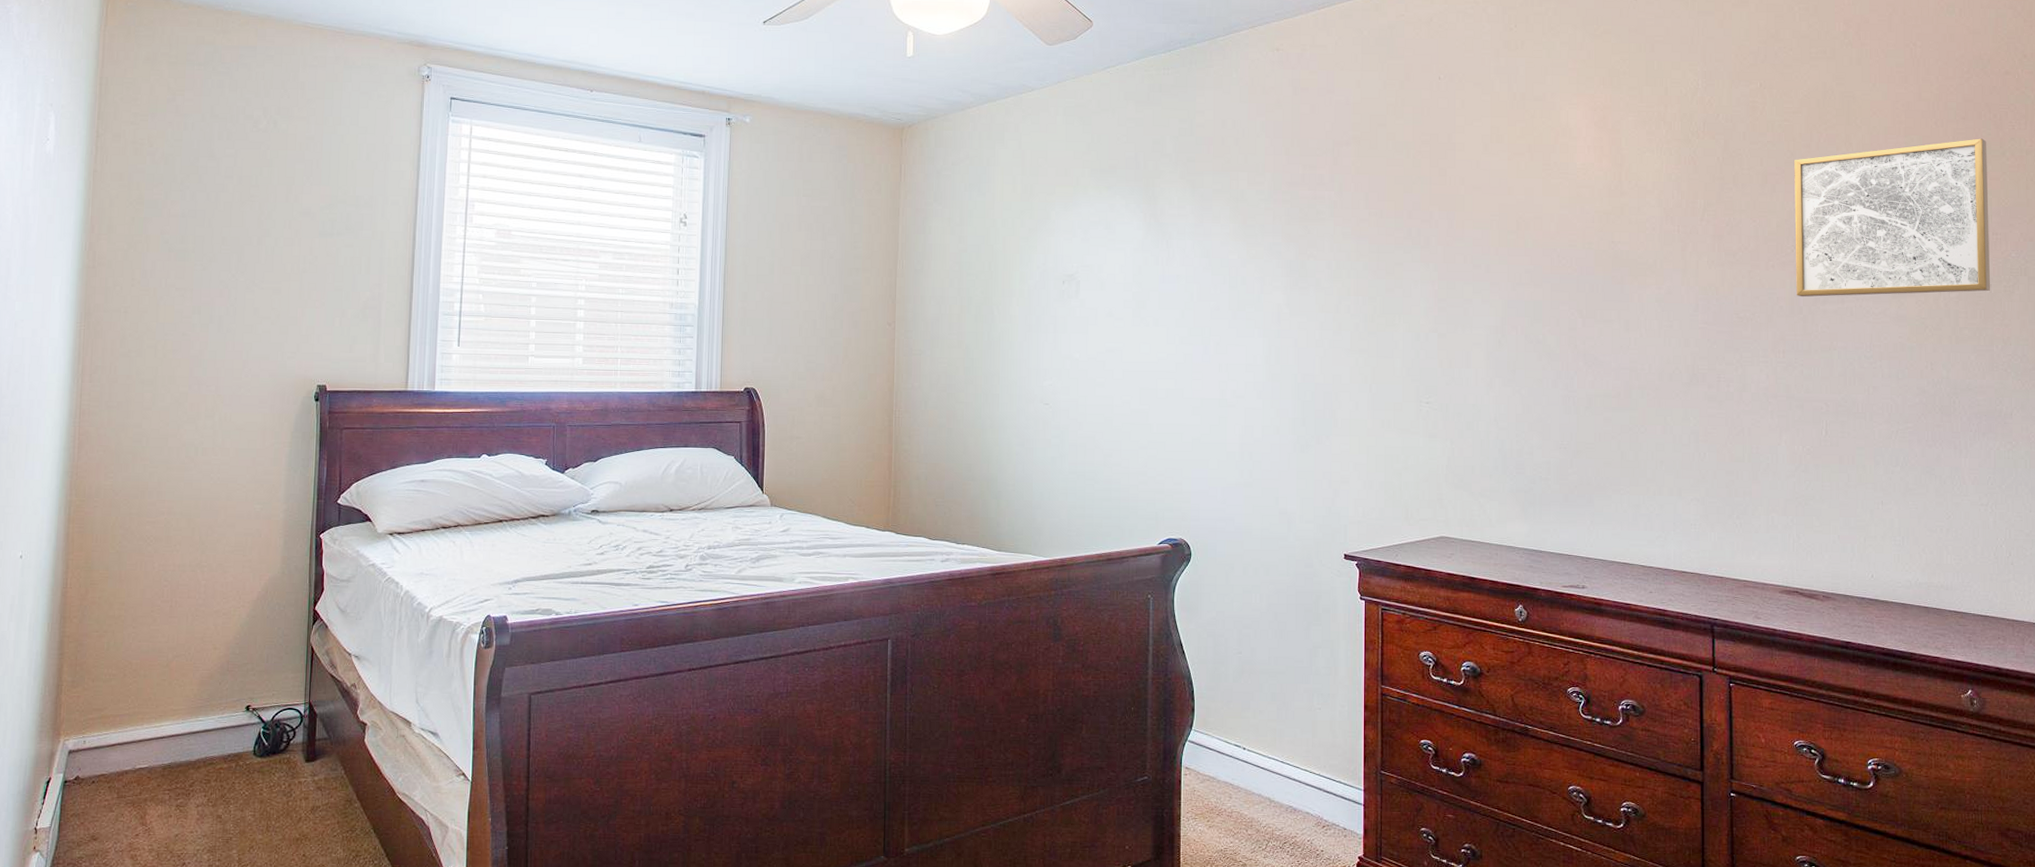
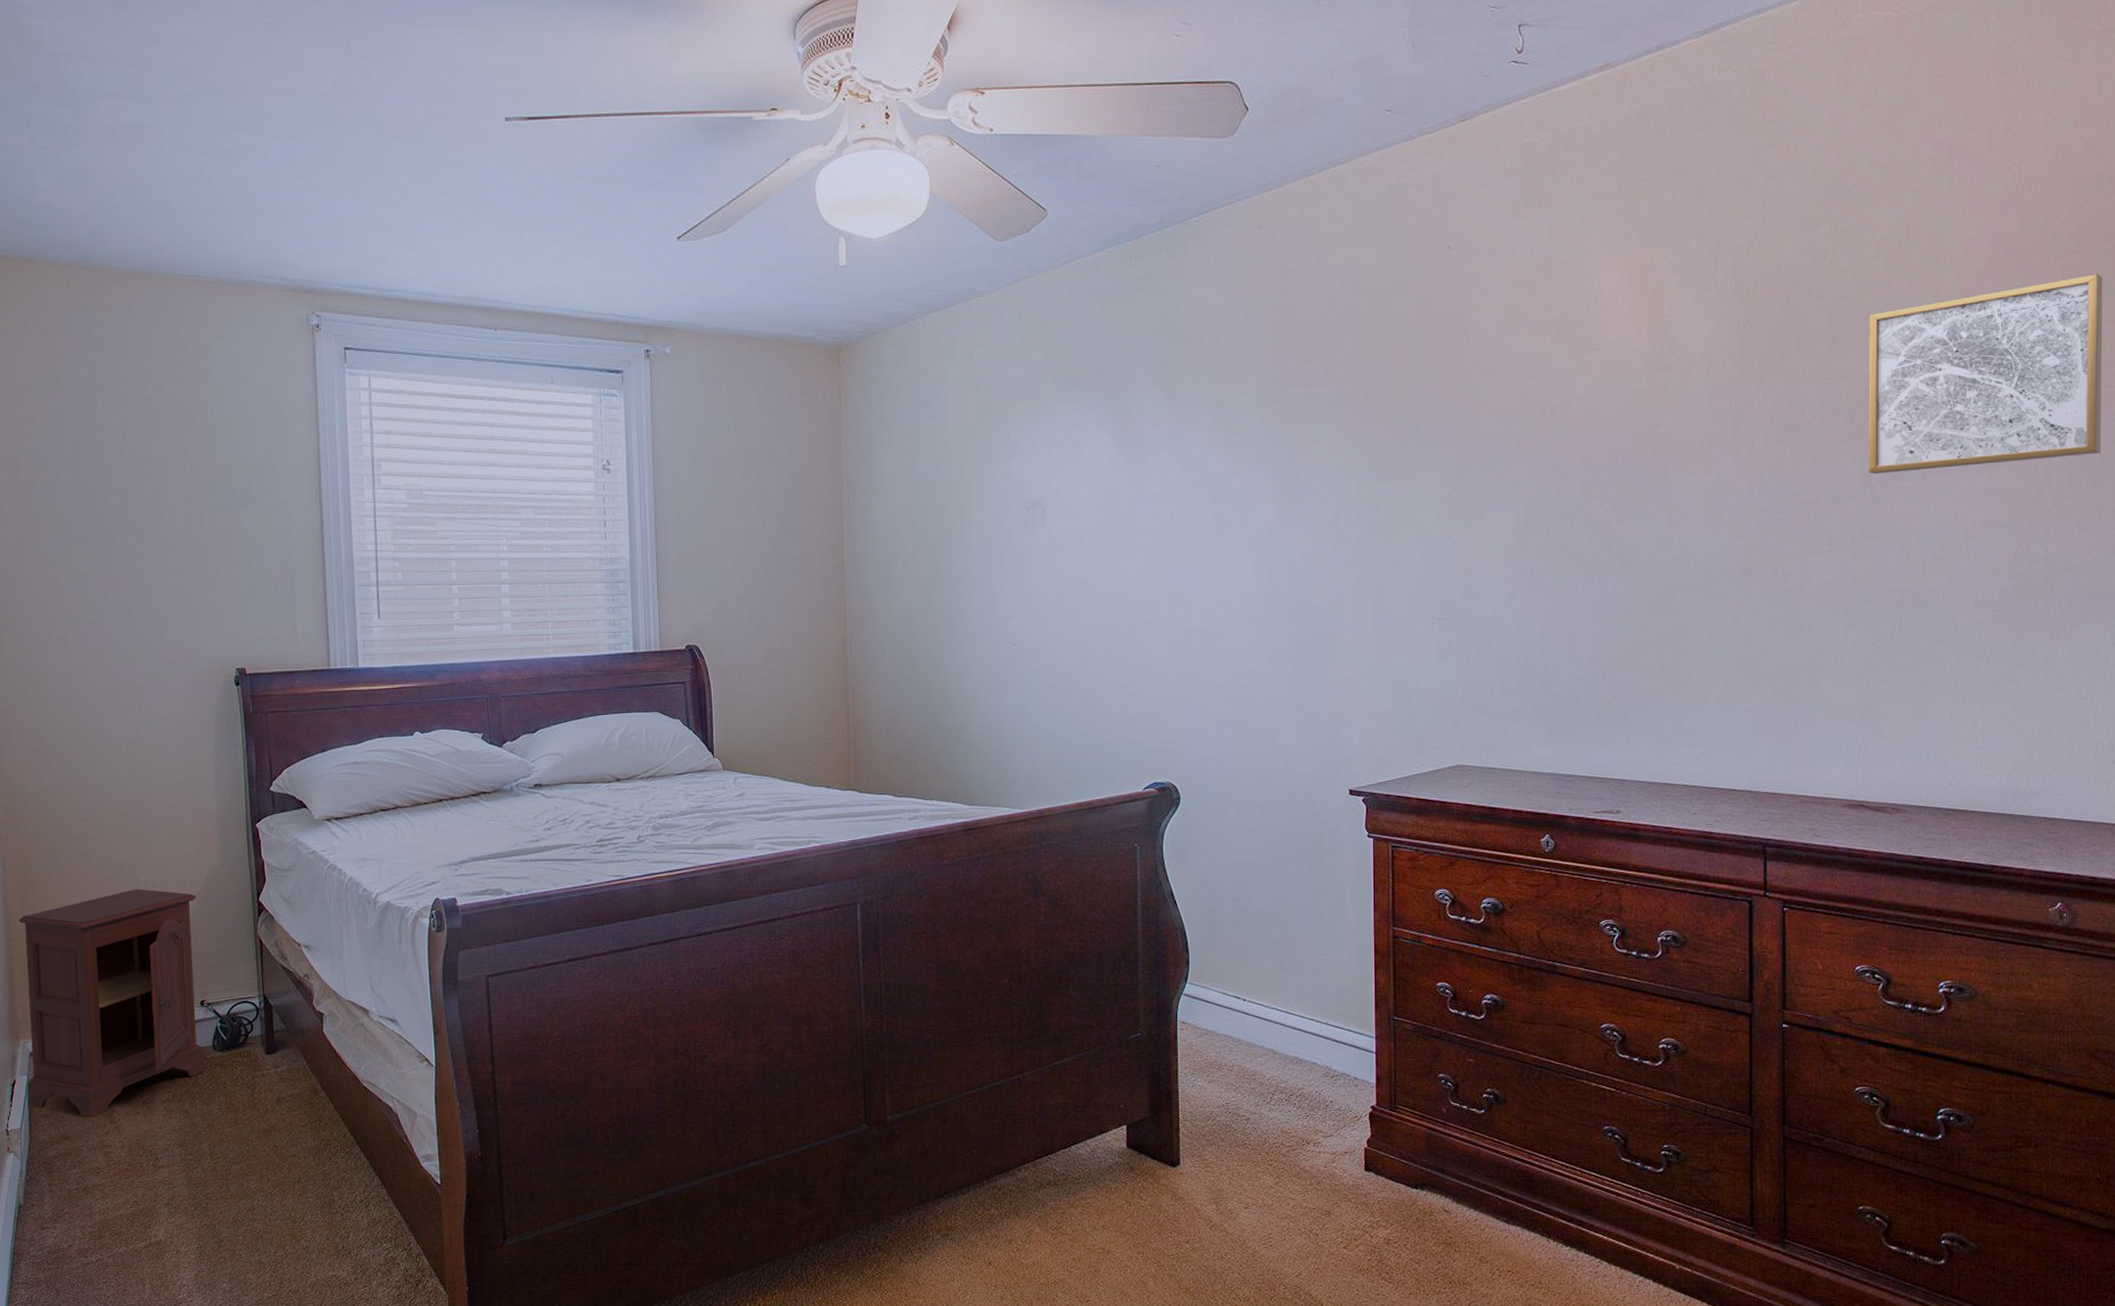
nightstand: none [63,592,254,820] -> present [19,889,205,1118]

